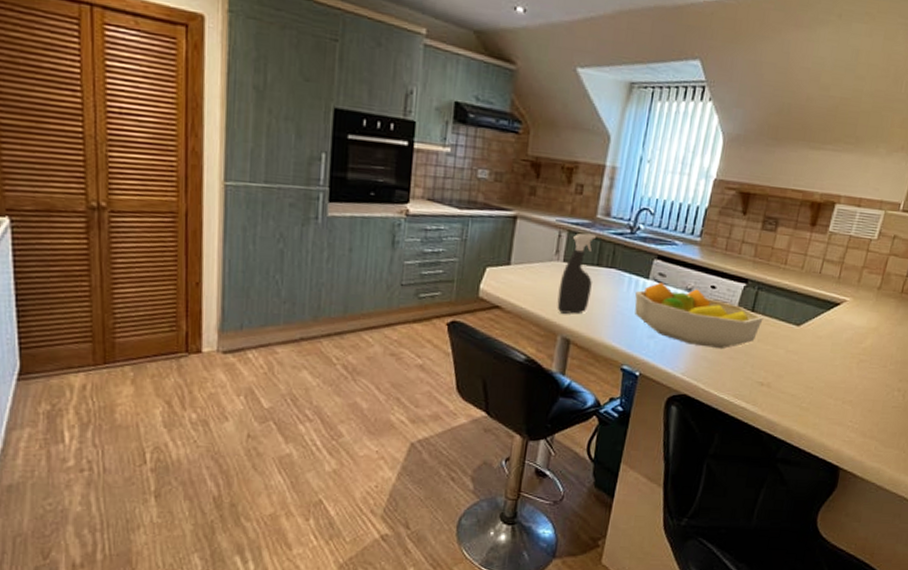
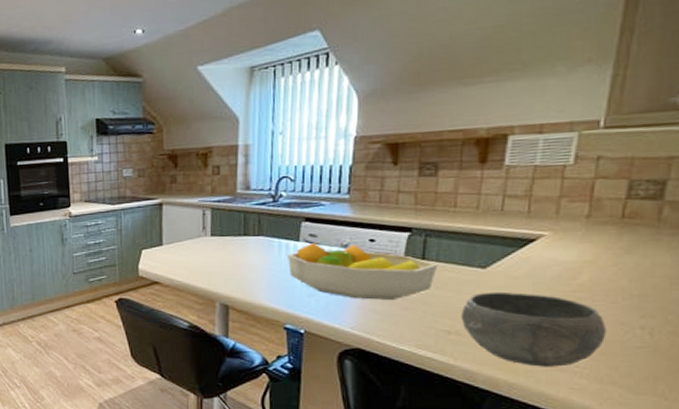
spray bottle: present [557,233,596,315] -> none [210,207,242,282]
bowl: none [773,348,876,421] -> present [460,291,607,367]

